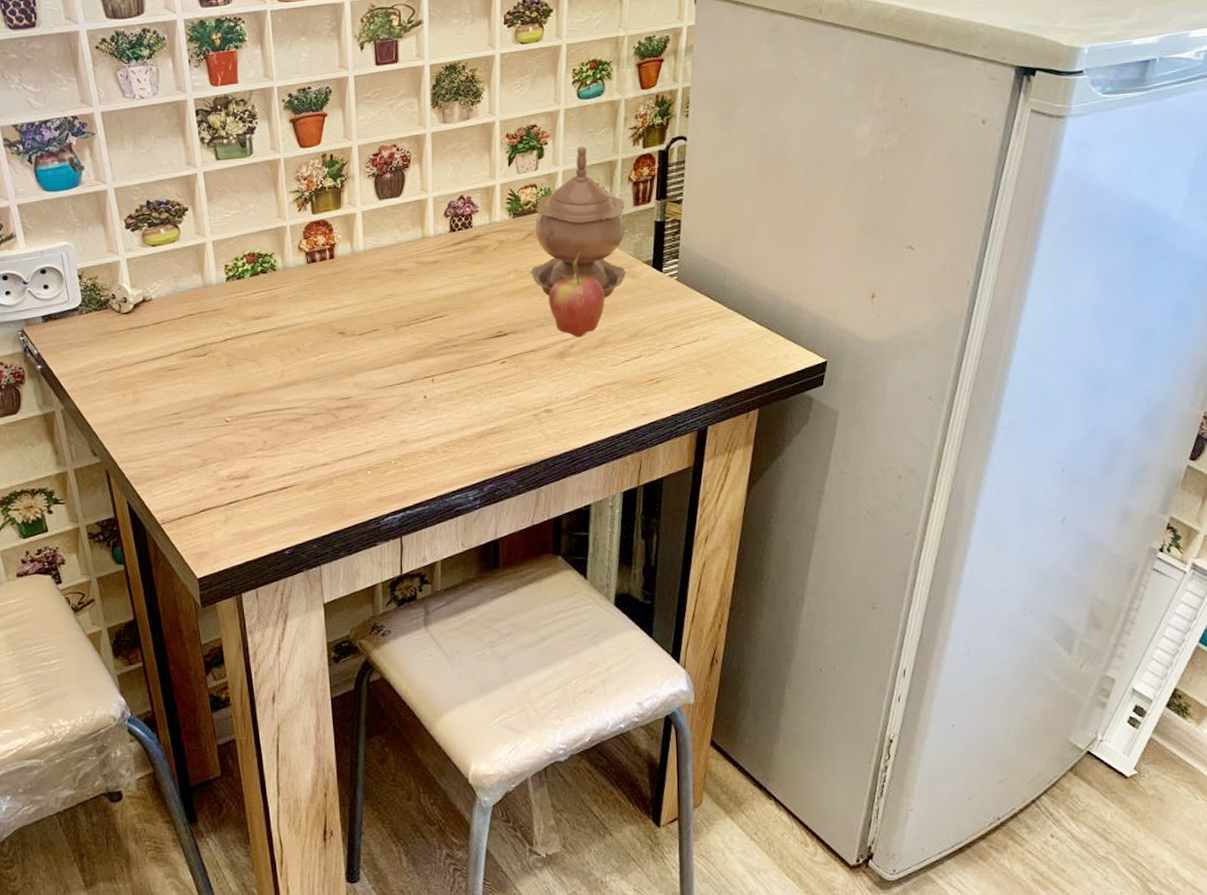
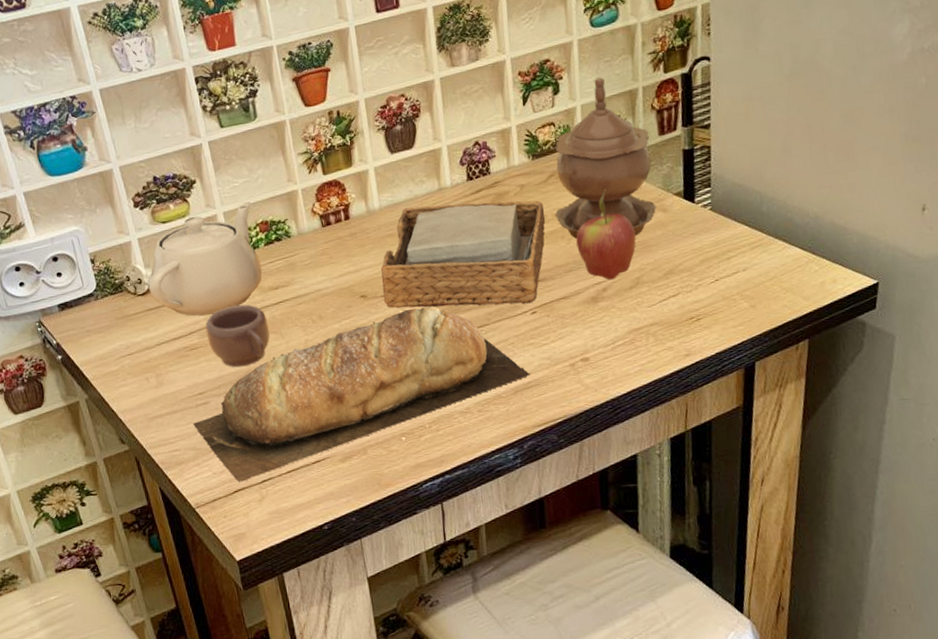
teapot: none [133,232,245,339] -> present [148,201,262,317]
bread loaf: none [165,348,495,502] -> present [193,306,530,482]
cup: none [186,331,248,391] -> present [205,304,270,367]
napkin holder: none [360,252,521,354] -> present [381,200,546,309]

